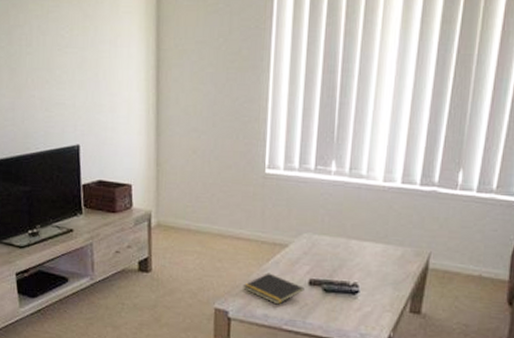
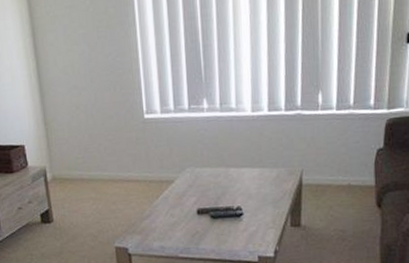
notepad: present [243,273,305,305] -> none [138,208,194,236]

